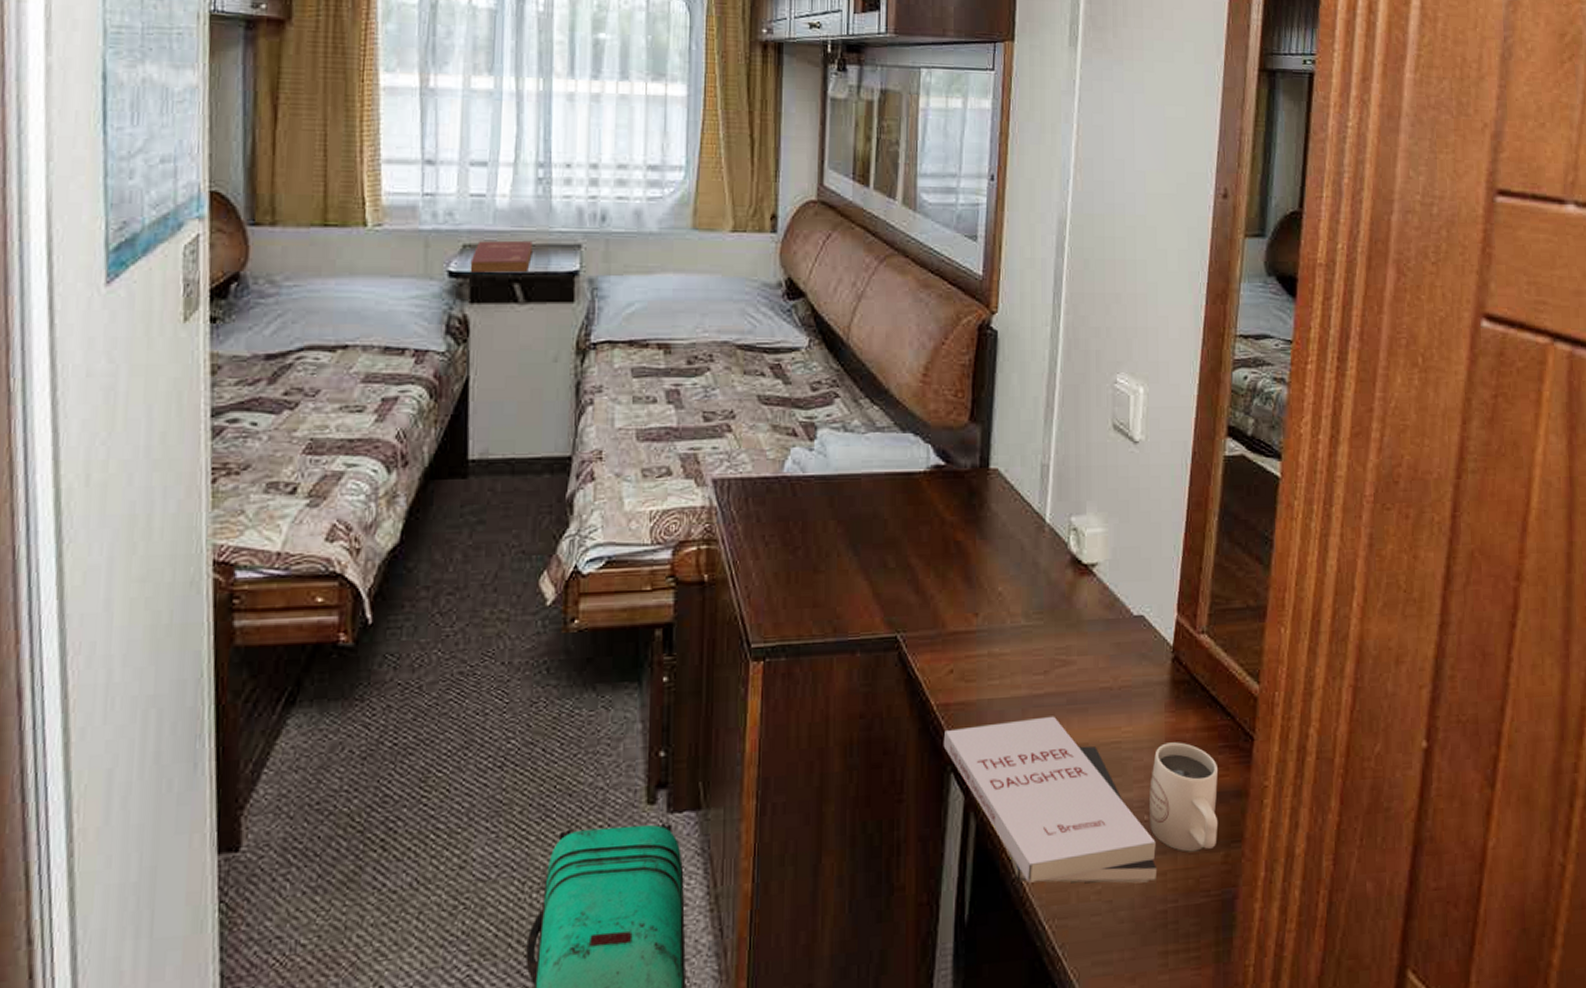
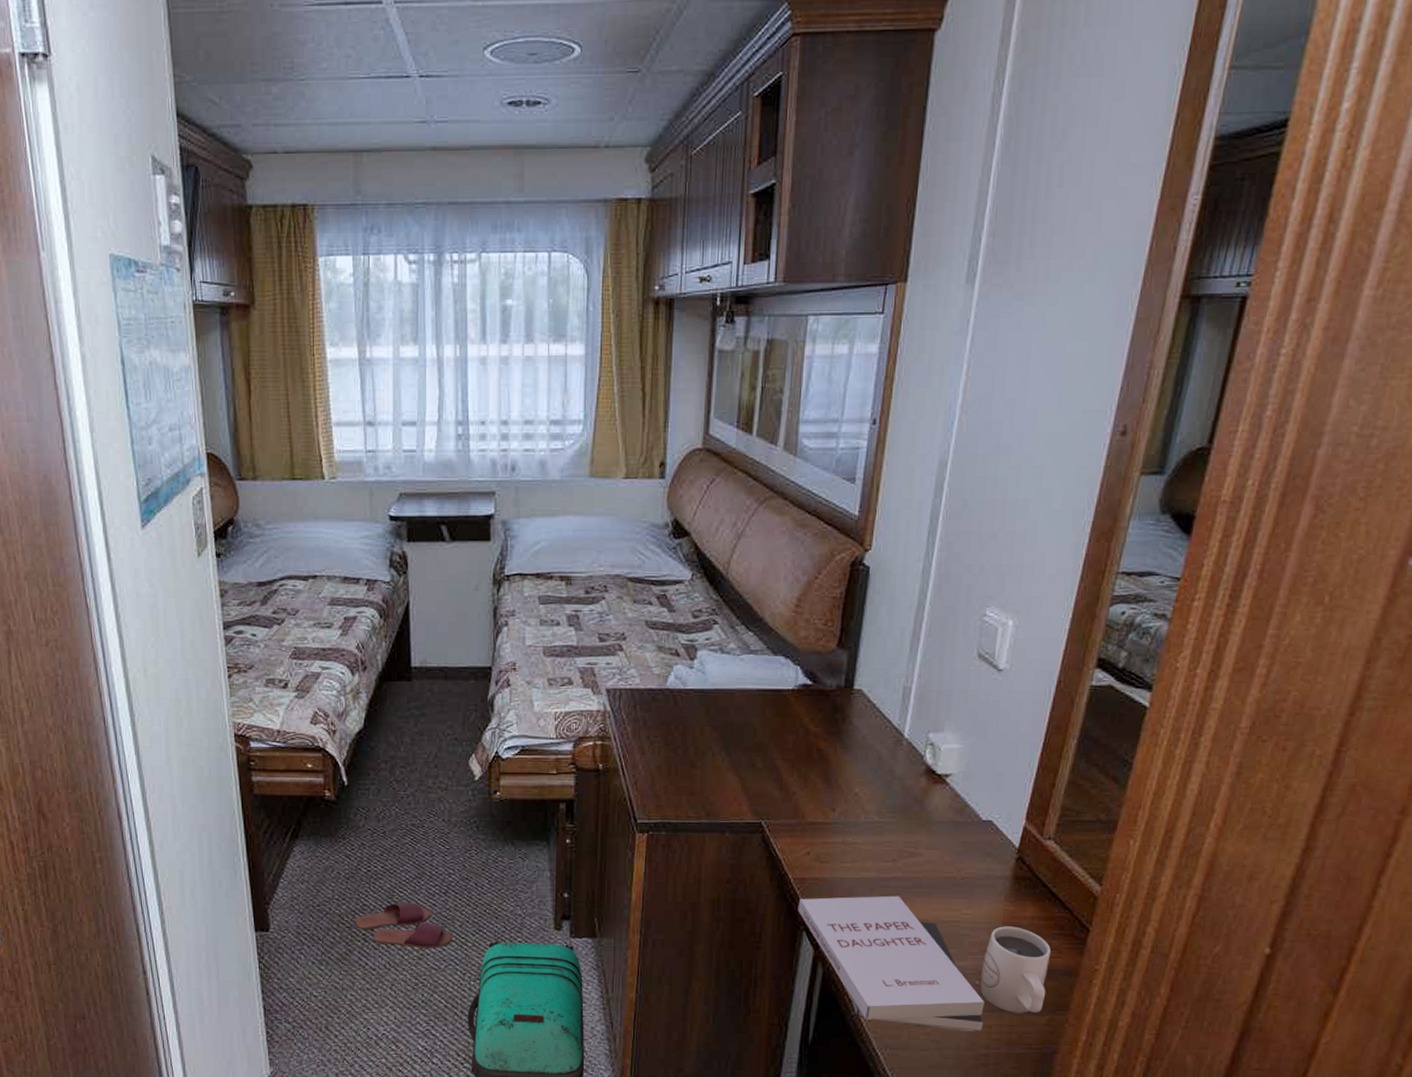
slippers: none [371,784,508,852] -> present [355,902,452,948]
book: present [470,240,533,273] -> none [406,489,455,517]

